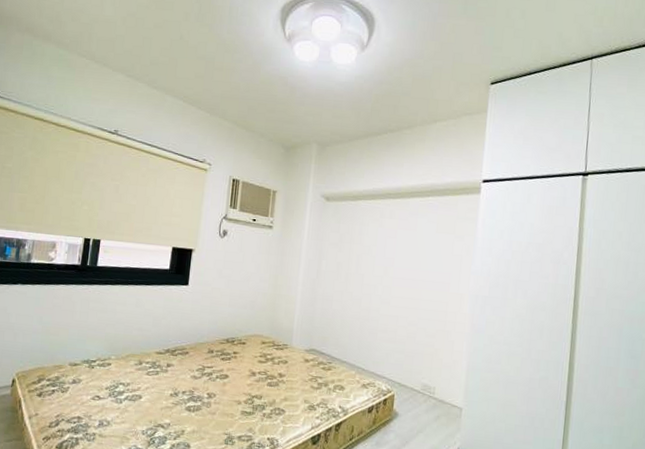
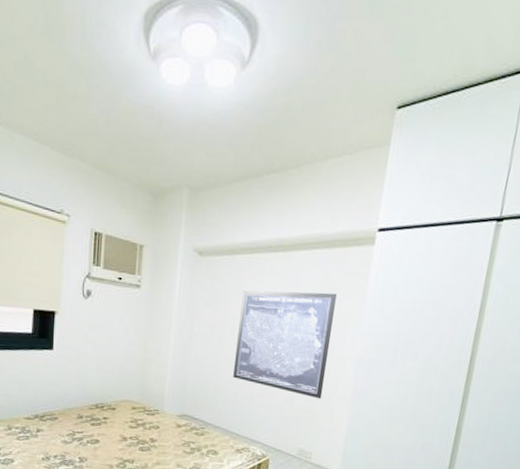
wall art: none [358,232,450,334] -> present [233,290,337,399]

